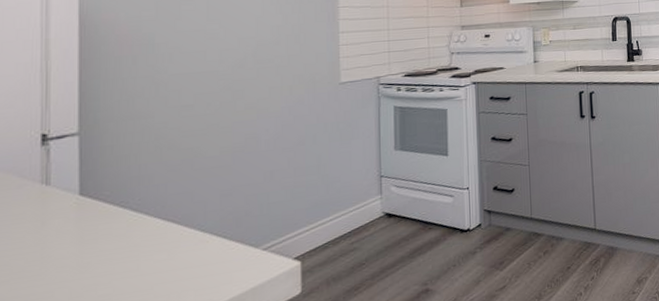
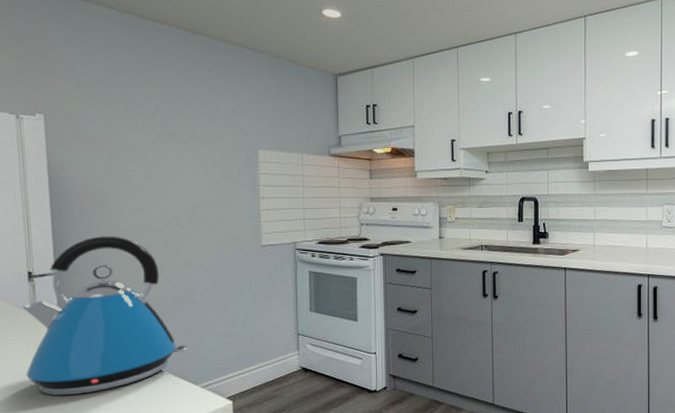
kettle: none [27,84,248,284] -> present [22,236,188,396]

